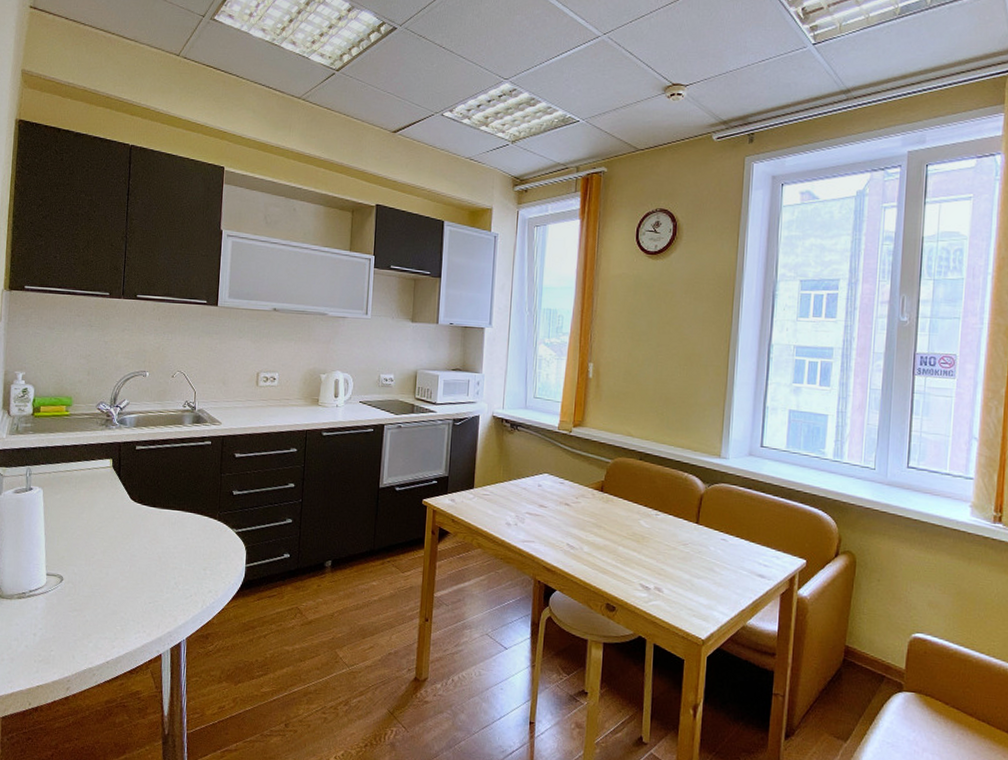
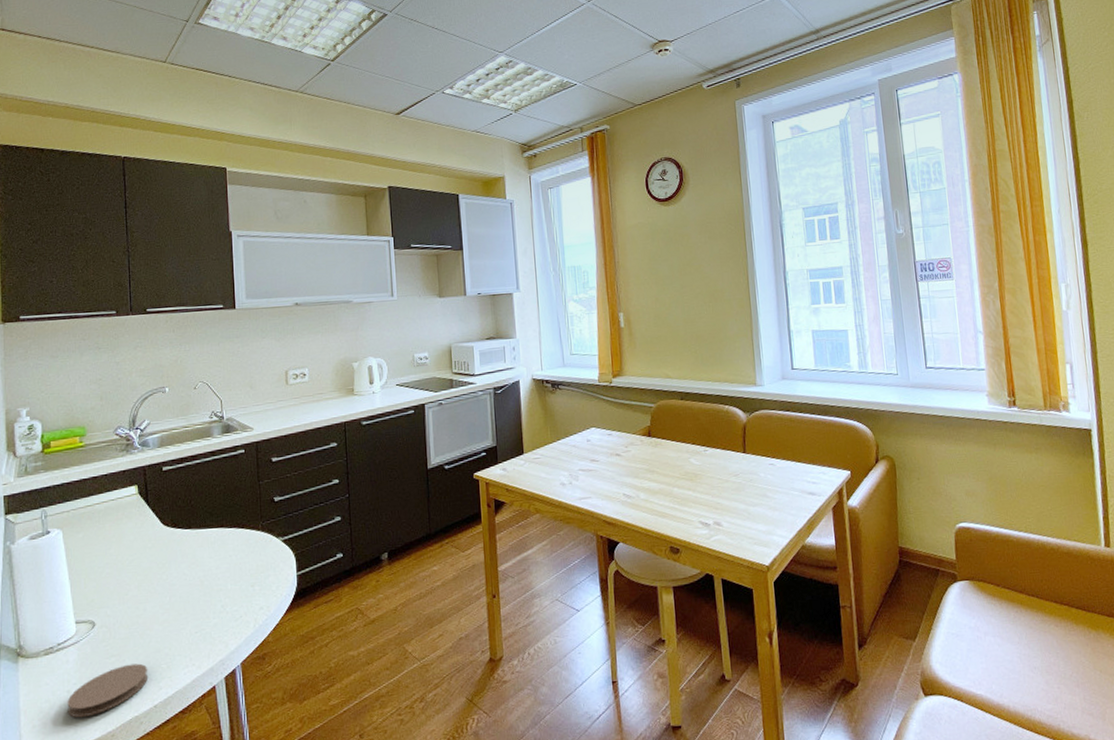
coaster: none [32,620,105,660] -> present [67,663,149,718]

